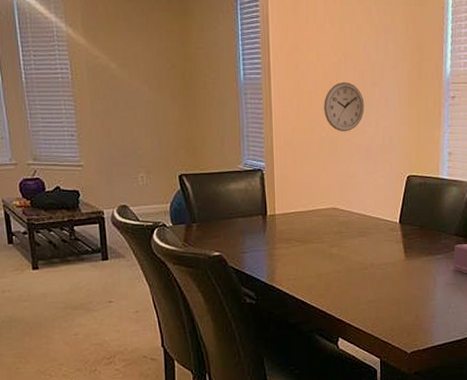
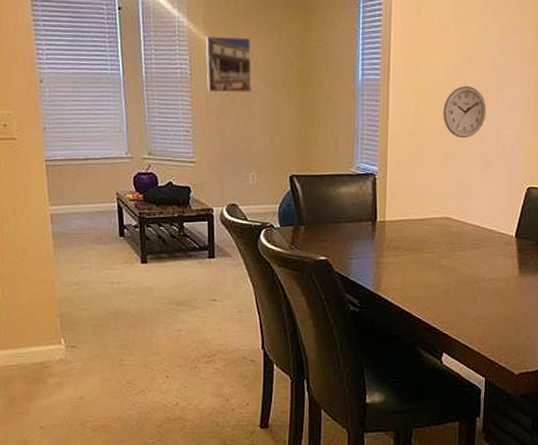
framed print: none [85,40,135,96] -> present [205,36,252,93]

